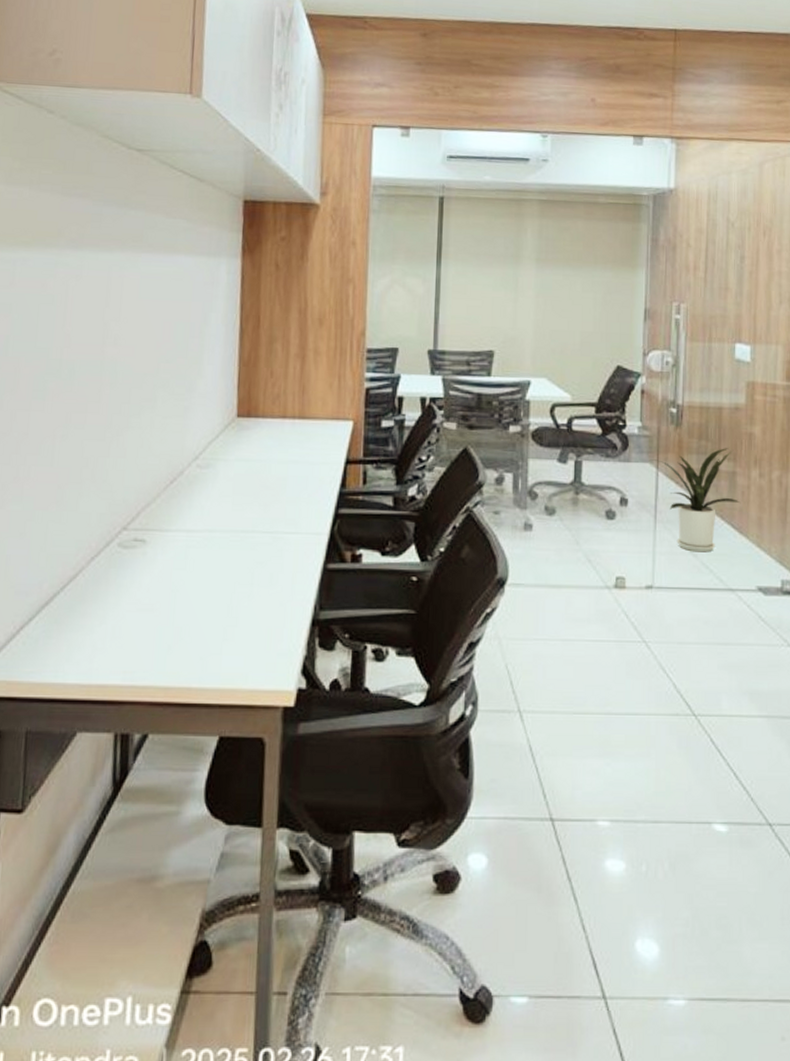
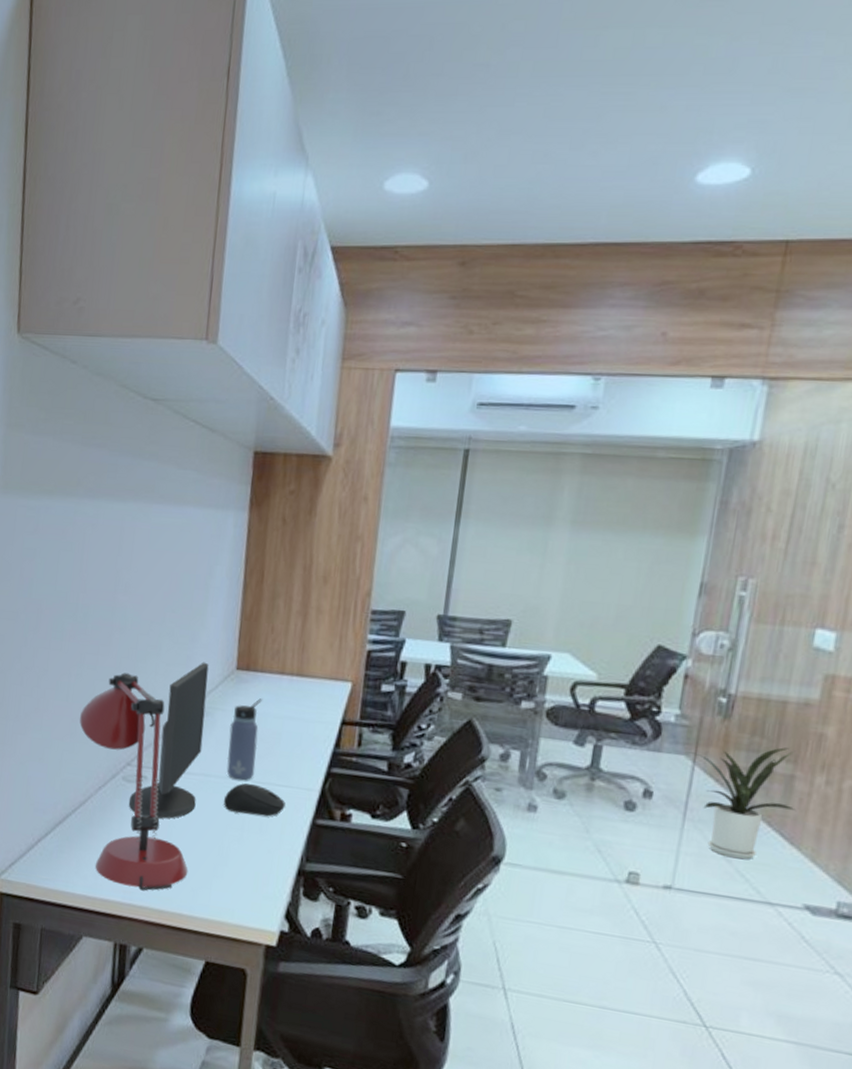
desk lamp: none [67,430,196,668] -> present [79,672,188,891]
computer monitor: none [126,412,208,584] -> present [128,662,209,819]
computer mouse: none [230,534,295,567] -> present [223,782,285,816]
water bottle: none [231,445,266,531] -> present [226,698,263,780]

